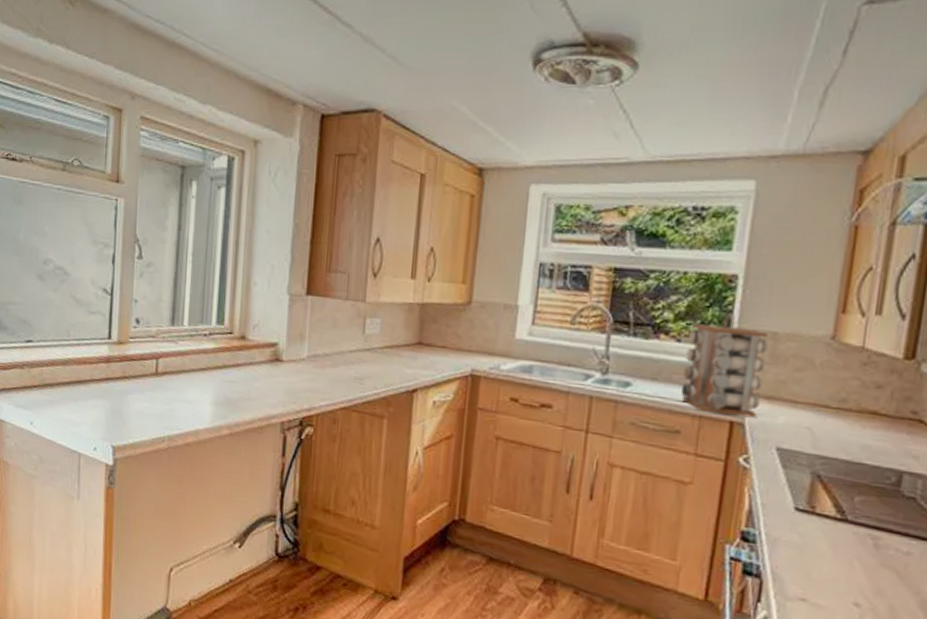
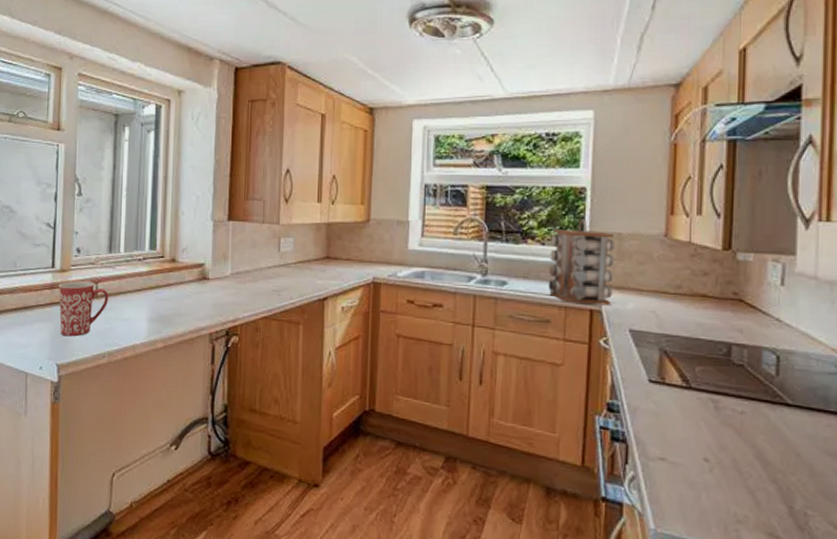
mug: none [115,355,171,417] -> present [58,281,109,337]

